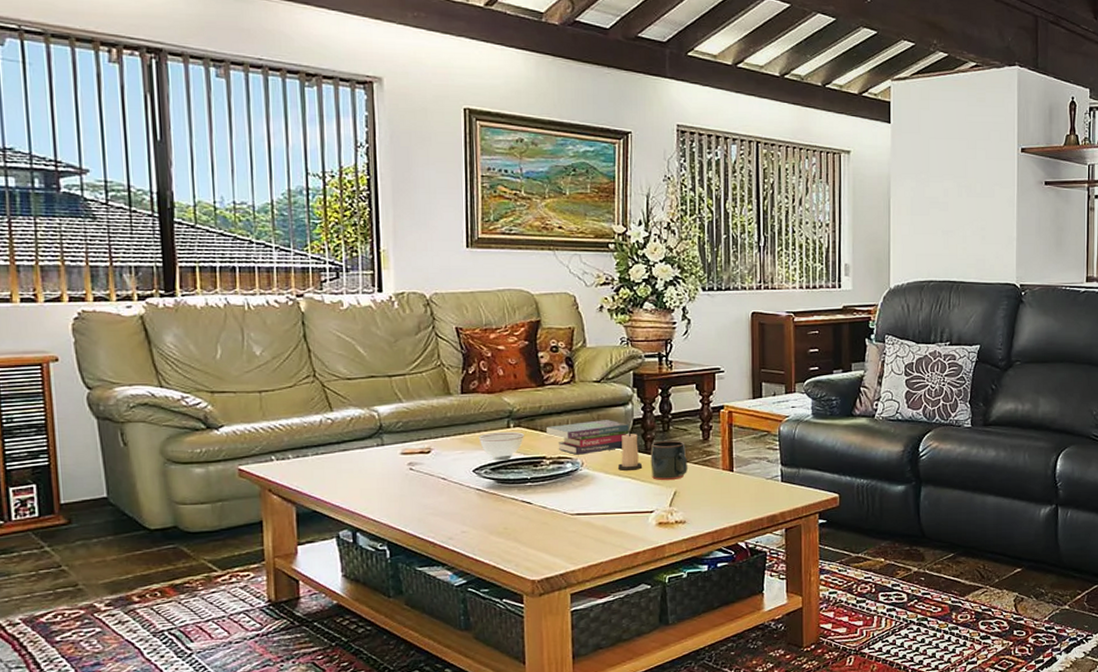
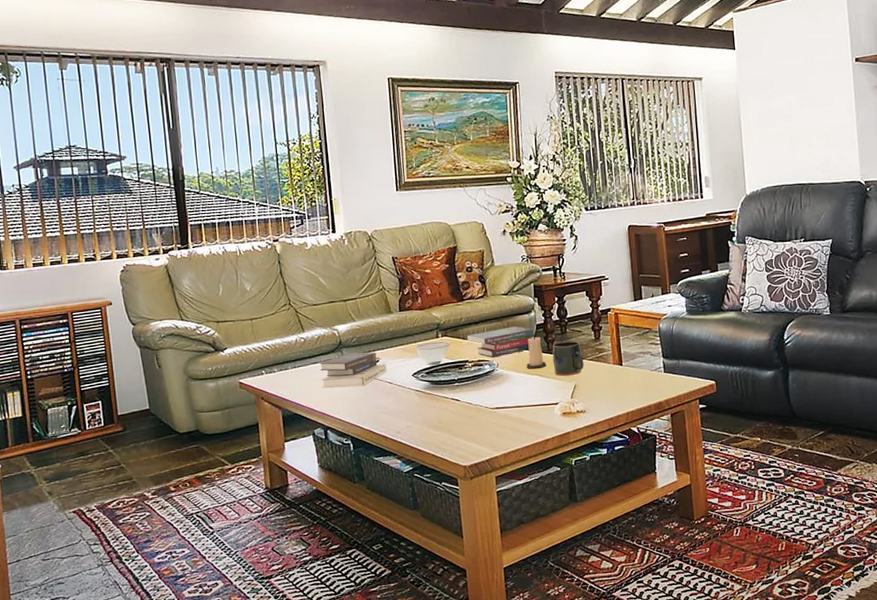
books: none [351,439,440,482] -> present [319,352,387,389]

